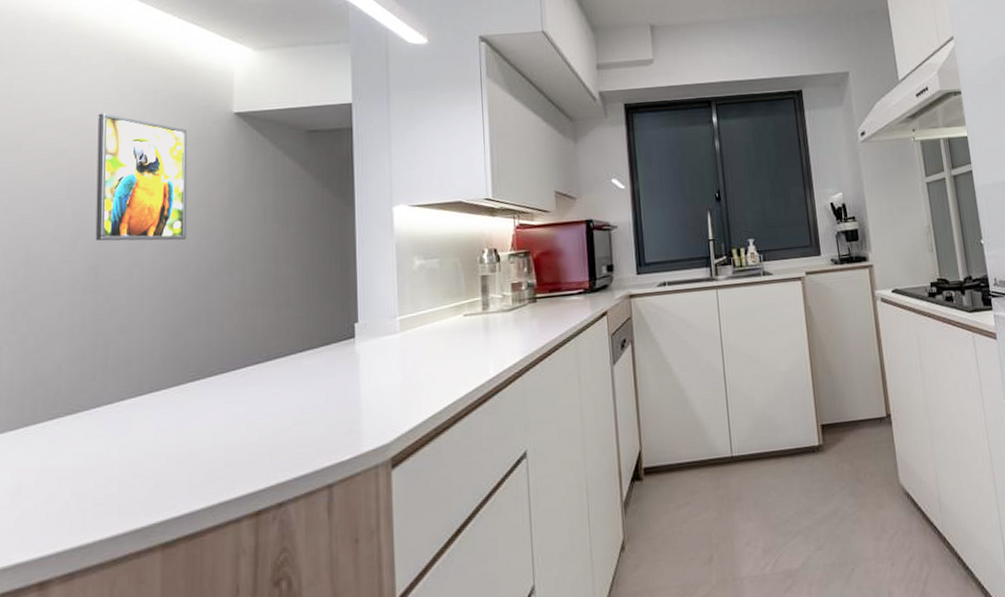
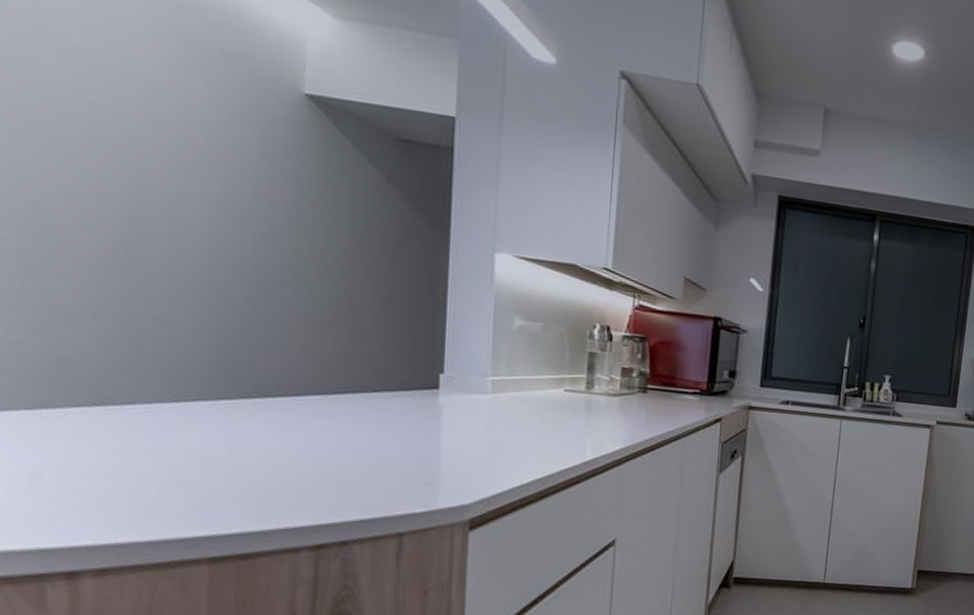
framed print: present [95,113,188,241] -> none [125,52,244,236]

